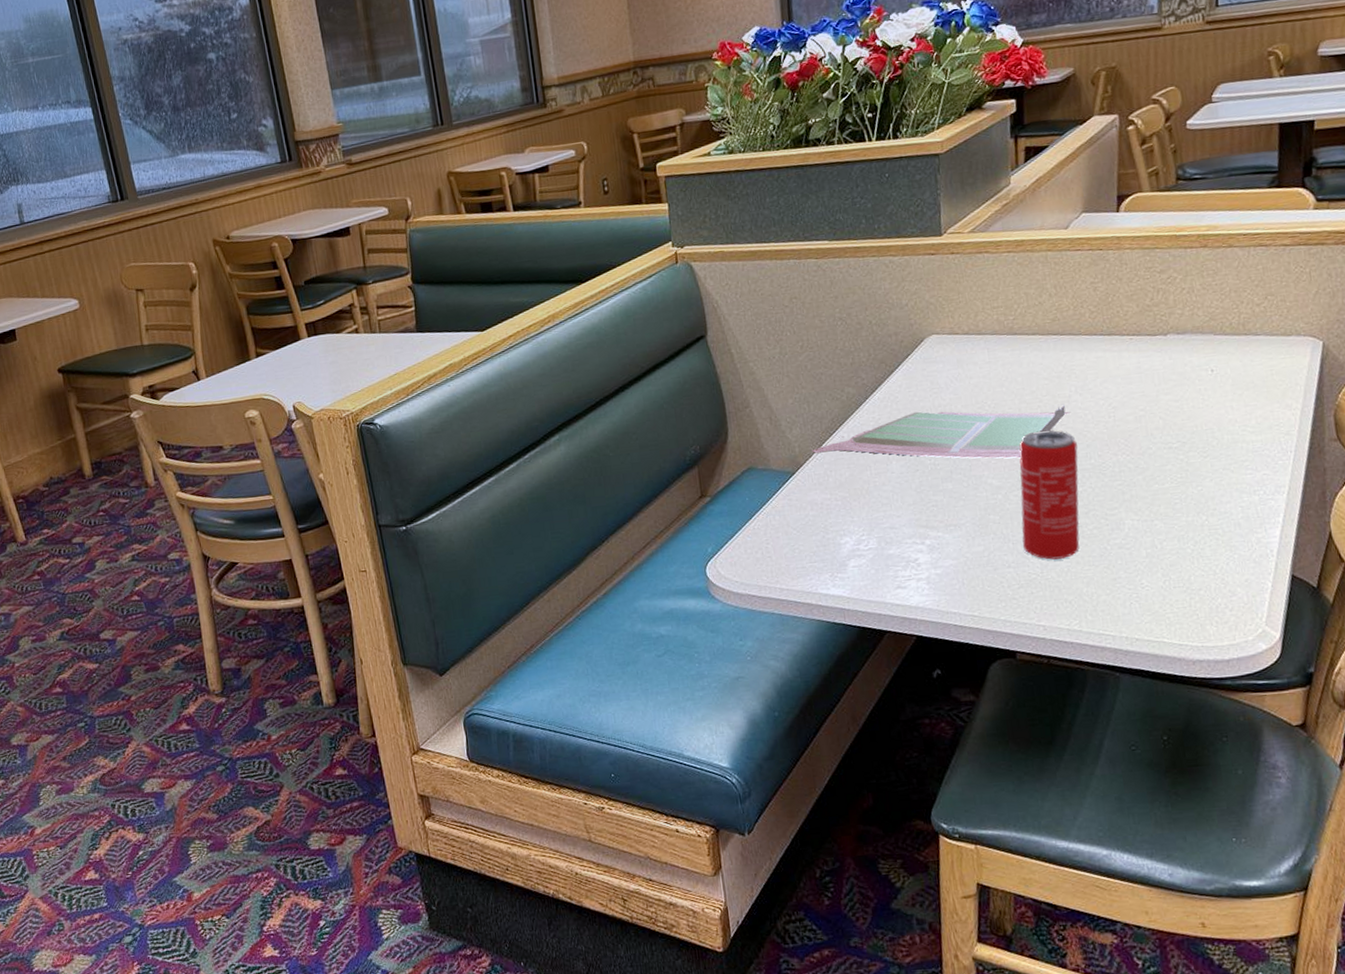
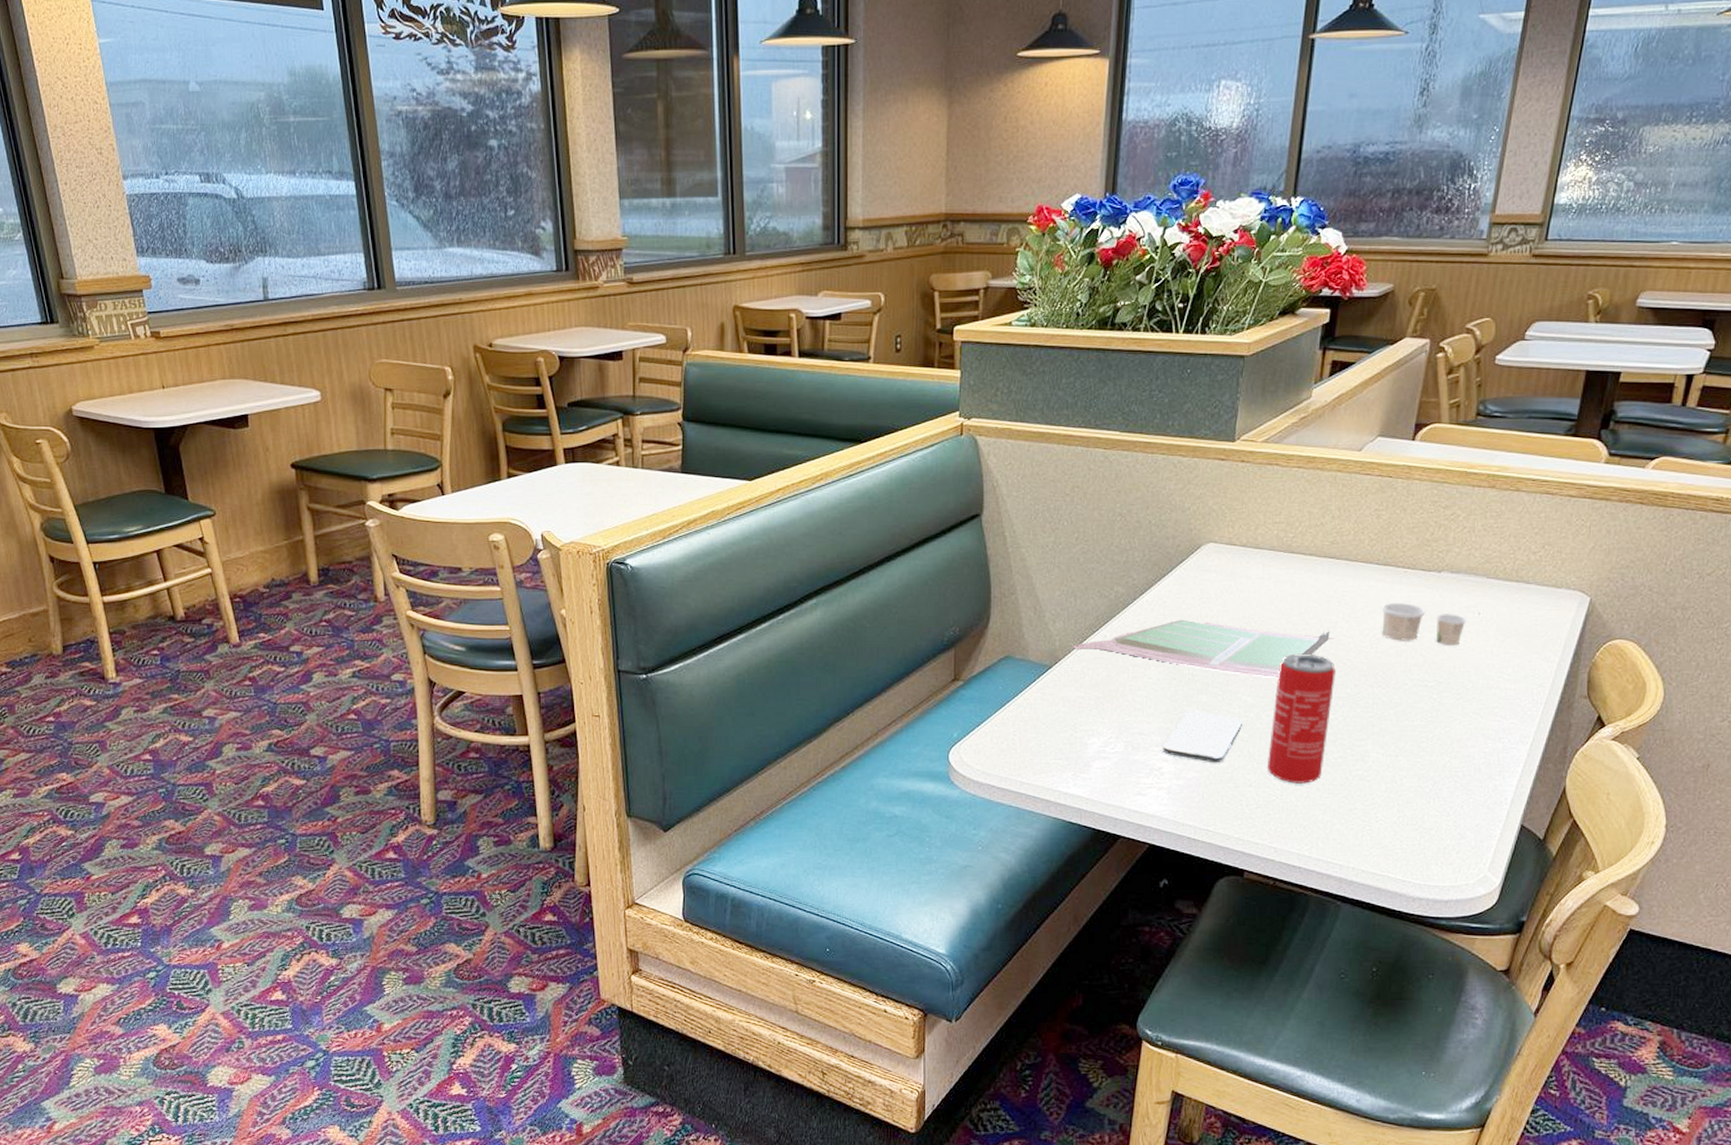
smartphone: none [915,499,992,549] -> present [1162,710,1242,763]
paper cup: none [1113,369,1201,407] -> present [1382,603,1466,645]

